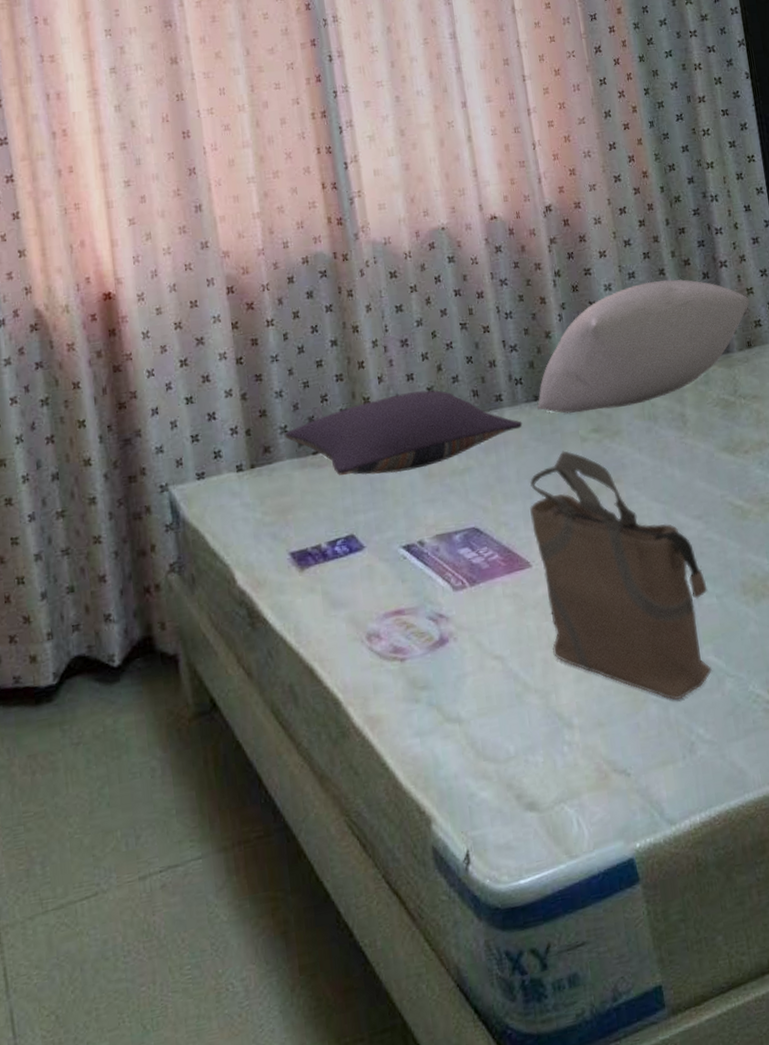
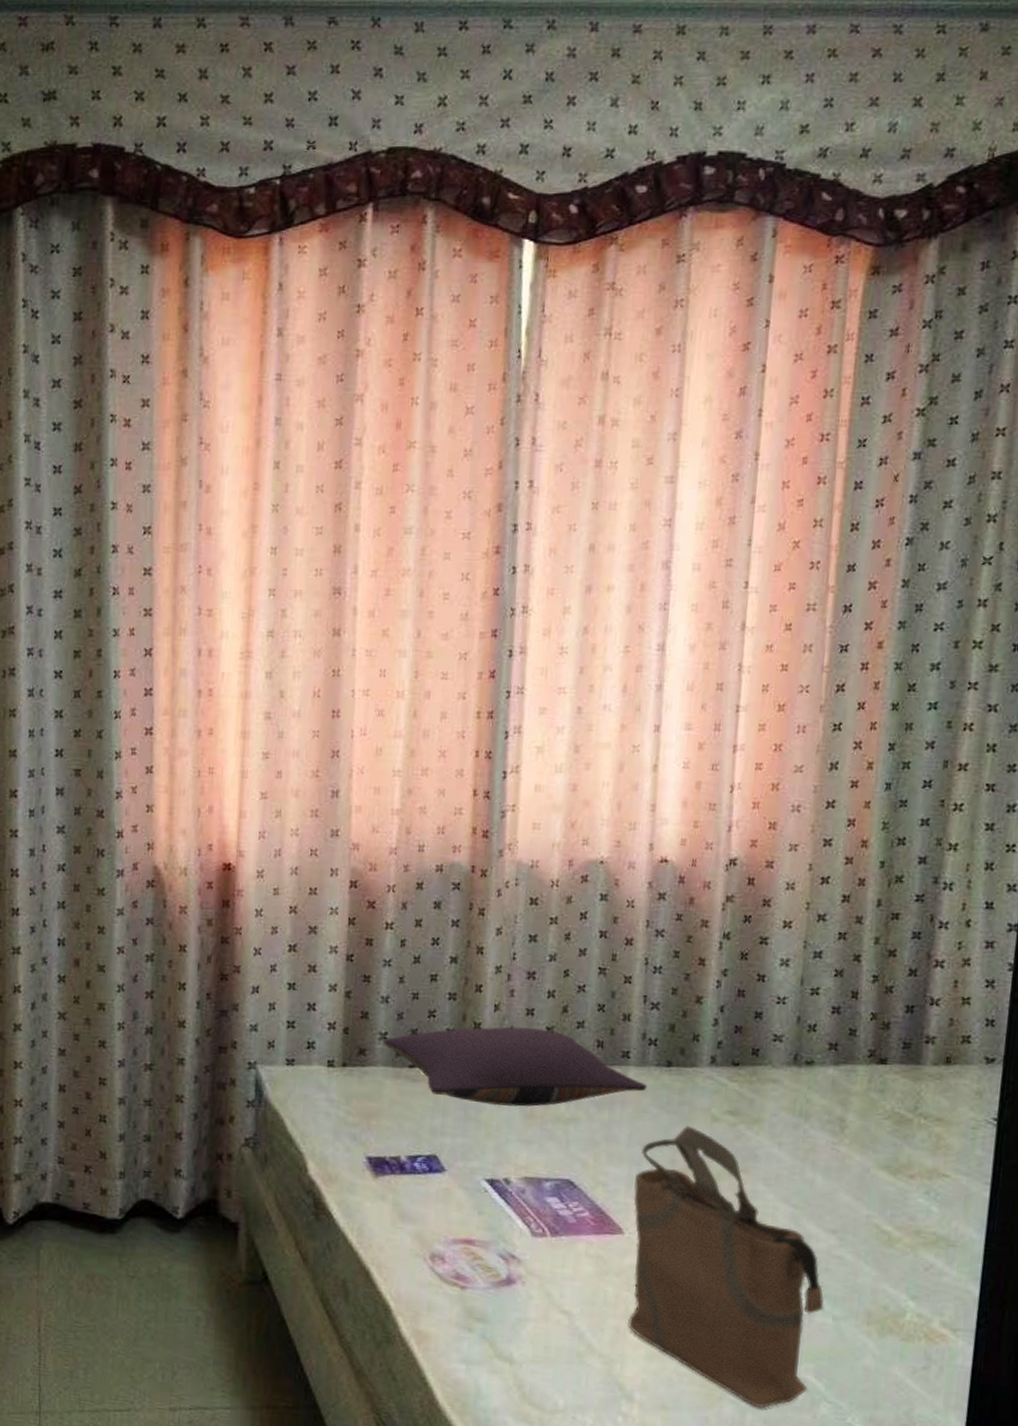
pillow: present [536,279,750,414] -> none [667,966,963,1096]

